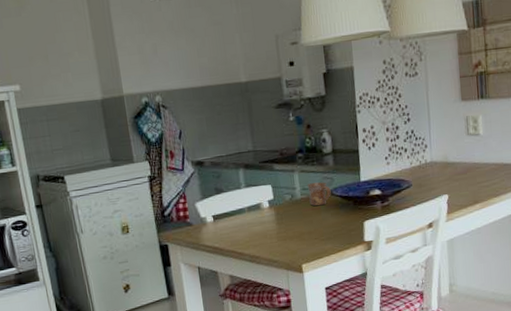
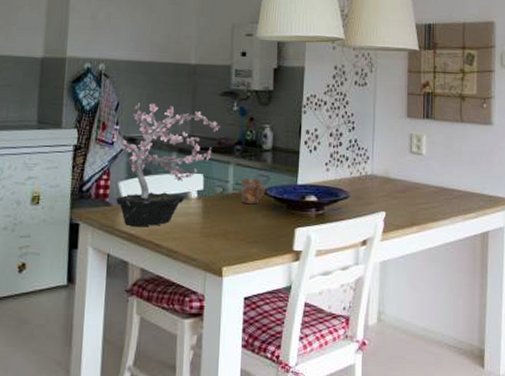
potted plant: none [181,125,280,240] -> present [113,103,220,226]

